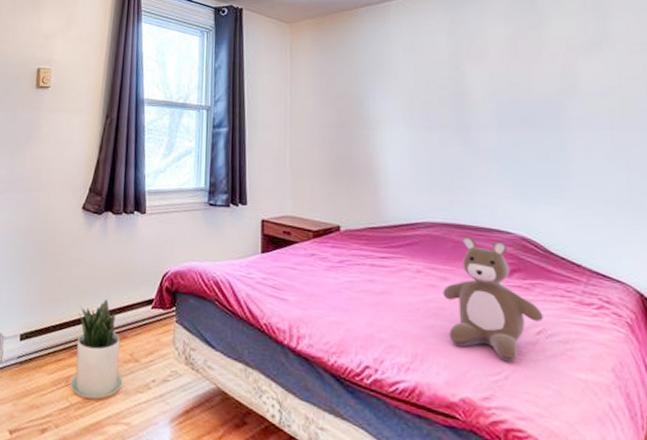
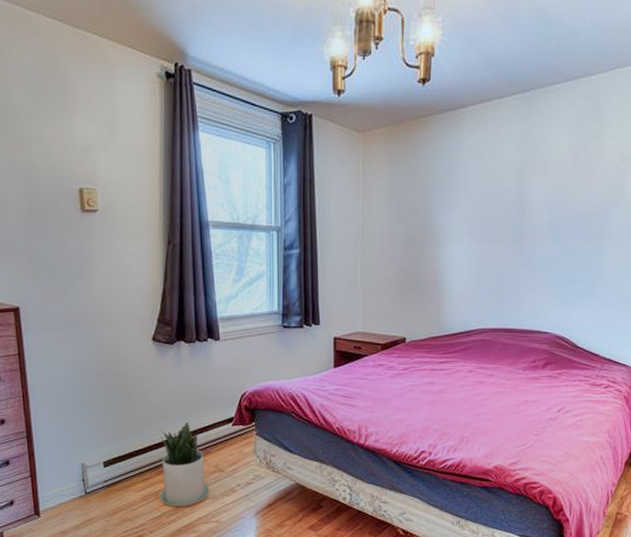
teddy bear: present [443,236,544,362] -> none [488,339,564,435]

